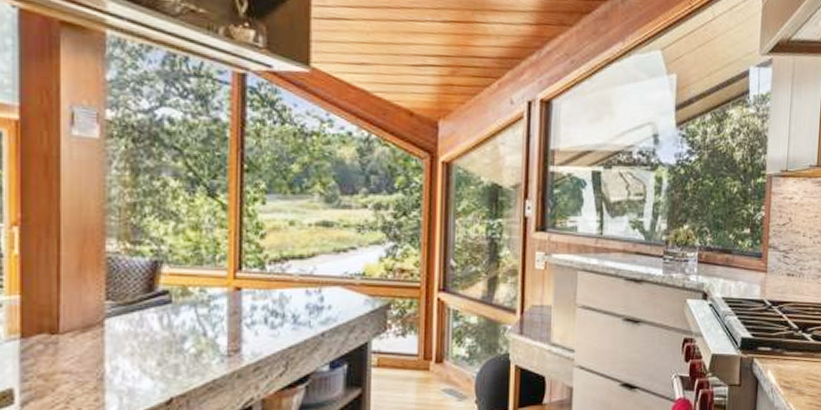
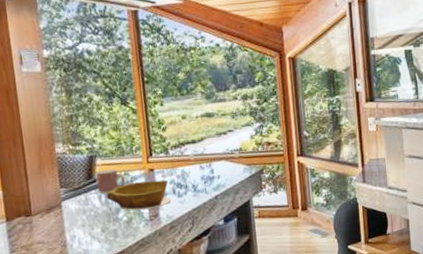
mug: none [158,281,199,313] -> present [95,169,125,193]
bowl: none [169,303,260,341] -> present [105,180,171,211]

